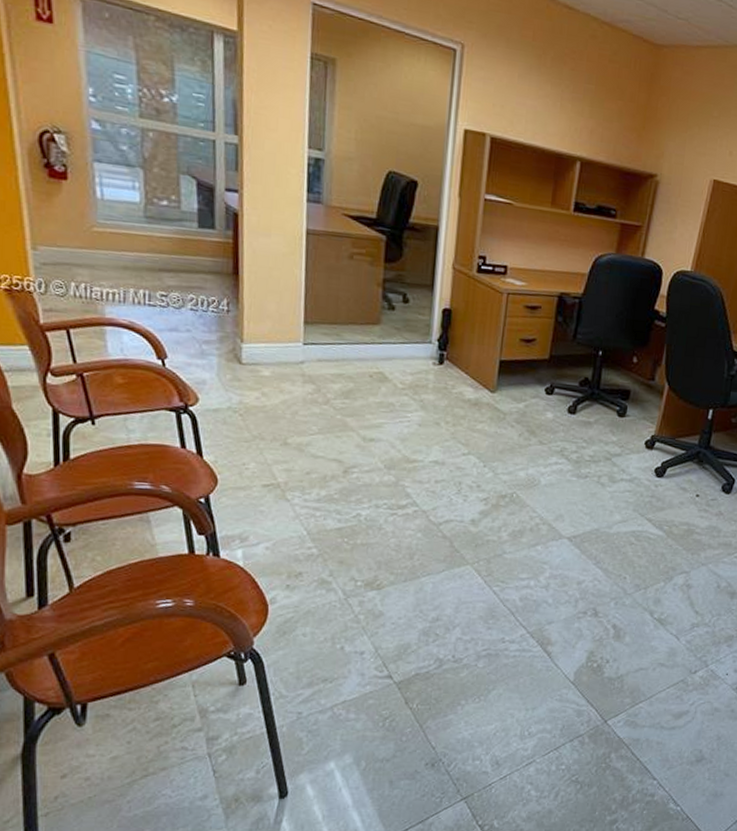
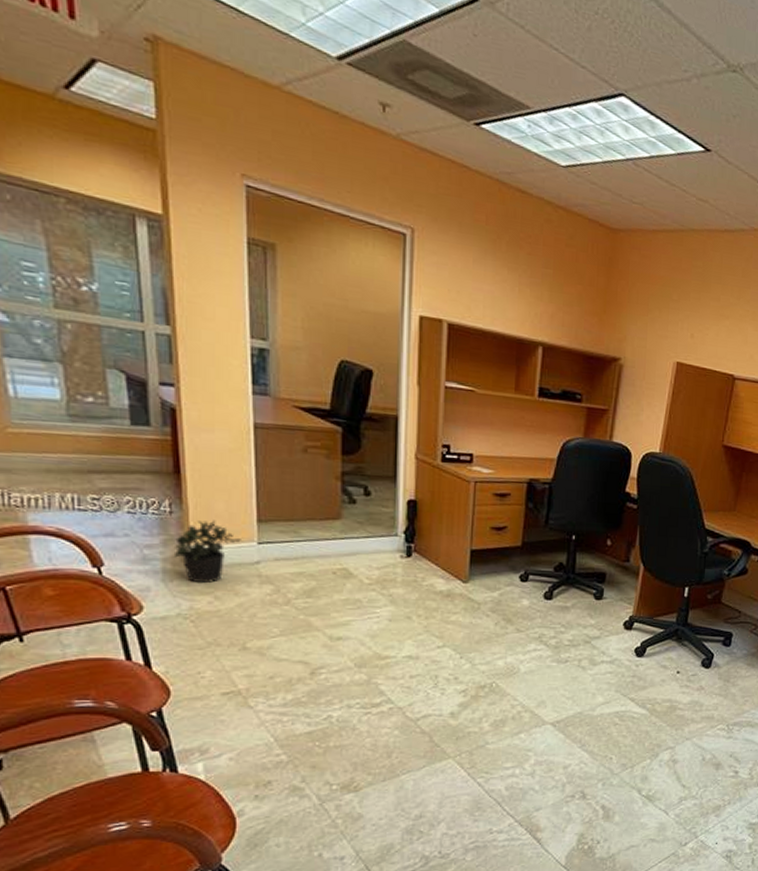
potted plant: none [228,320,289,380] -> present [173,520,241,584]

